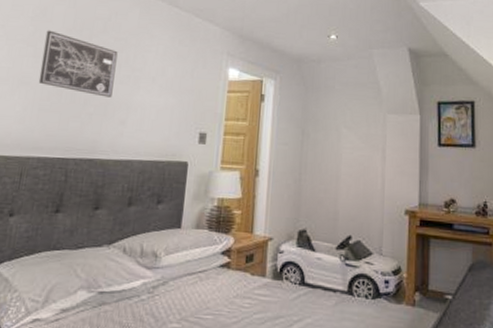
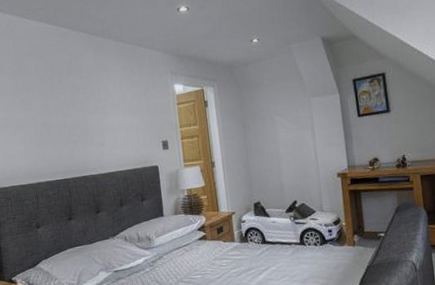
wall art: present [38,30,118,98] -> none [26,81,88,127]

